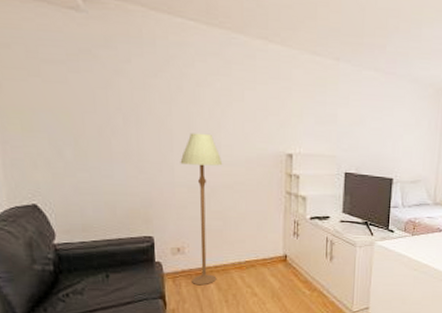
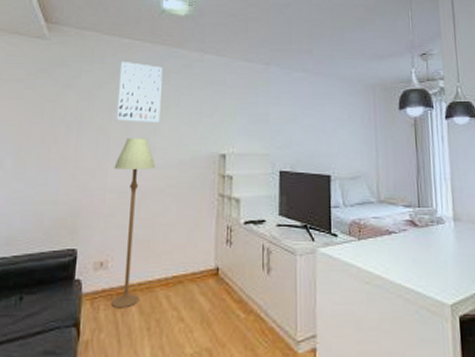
wall art: none [174,45,224,119] -> present [116,61,163,124]

